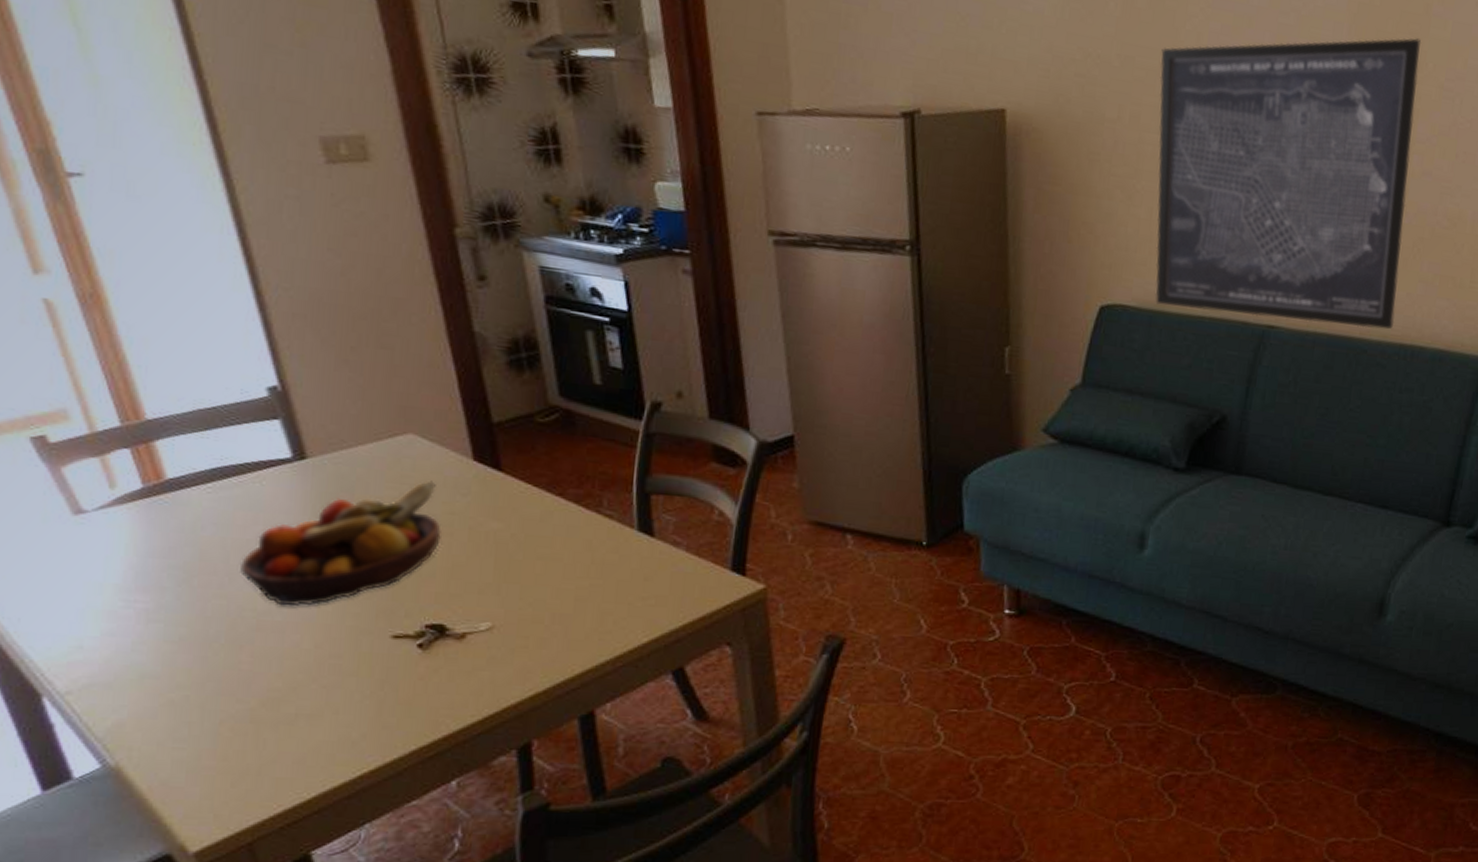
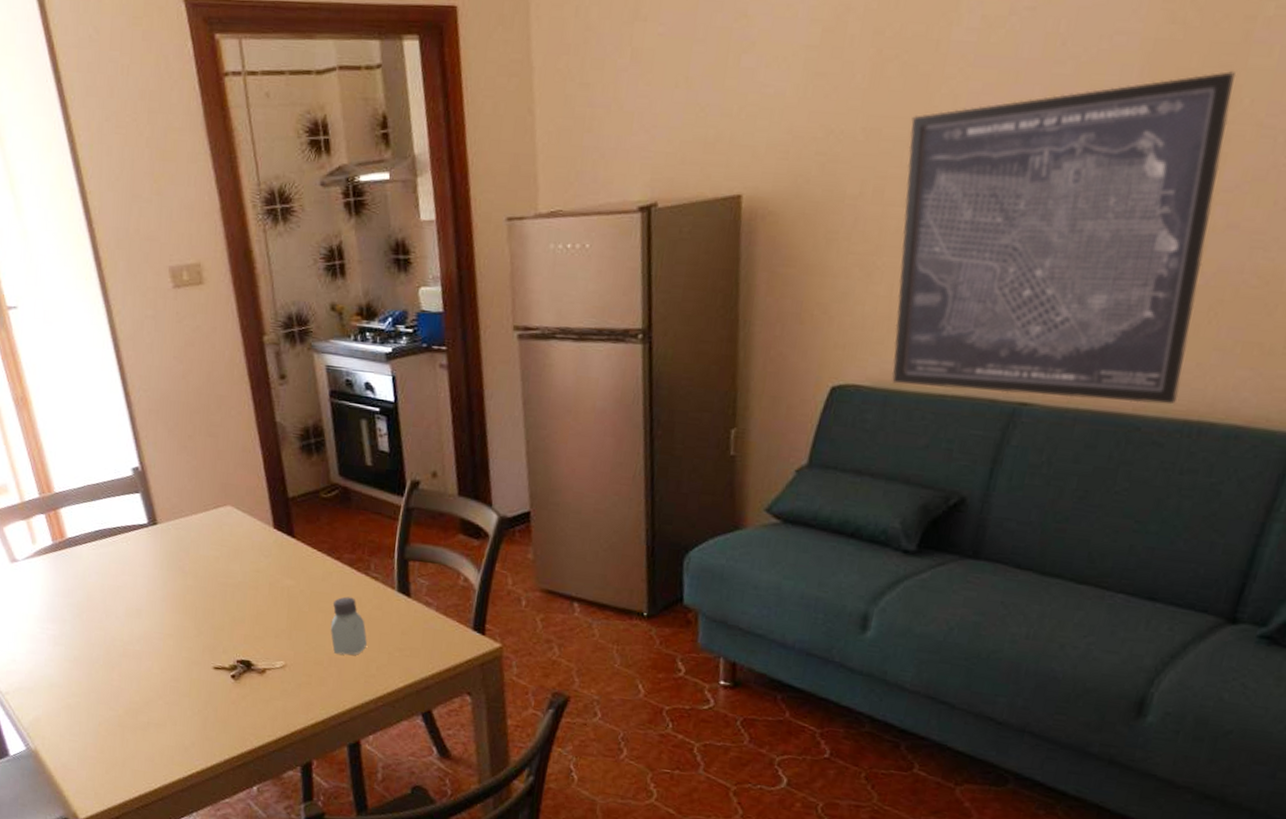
fruit bowl: present [240,480,441,607] -> none [113,544,250,640]
saltshaker: none [552,539,601,609] -> present [330,596,367,655]

